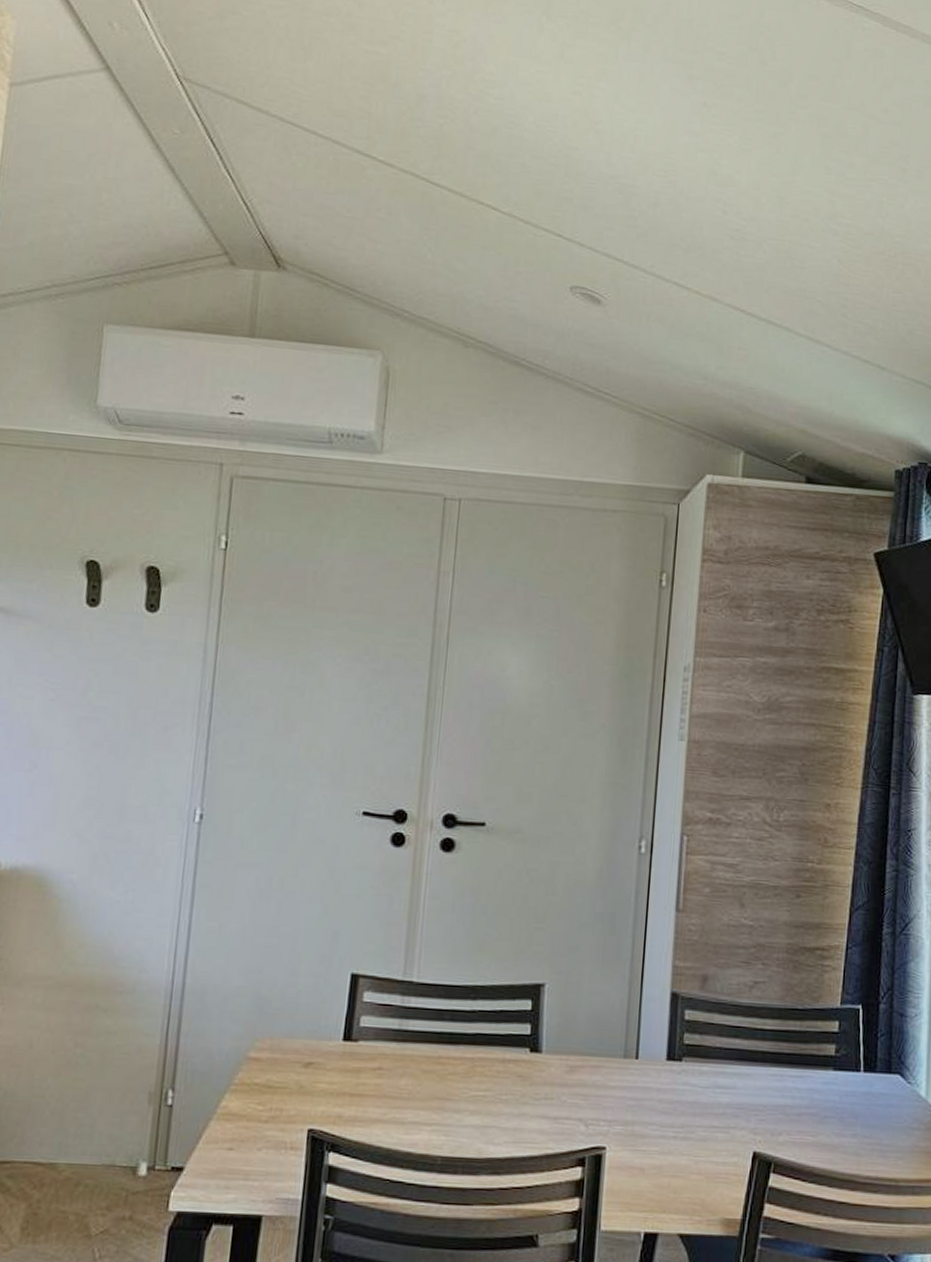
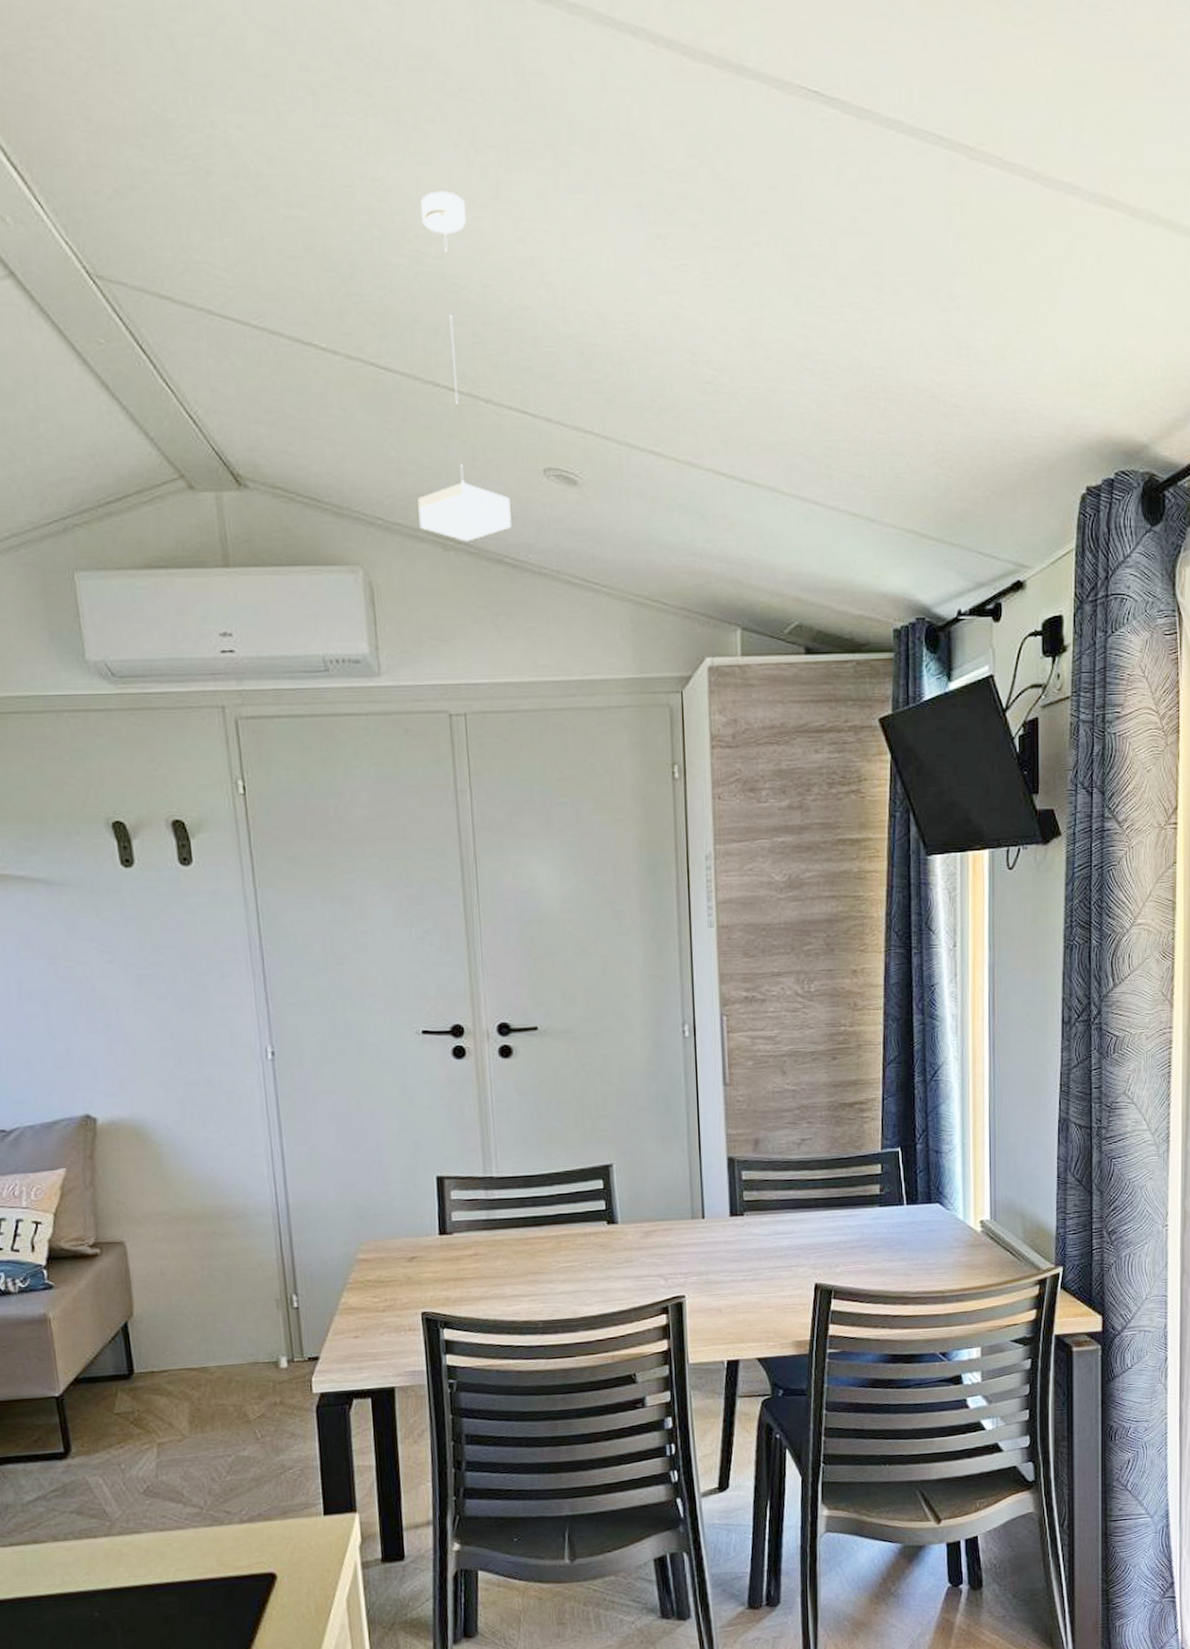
pendant lamp: none [444,45,535,342] -> present [418,191,511,542]

